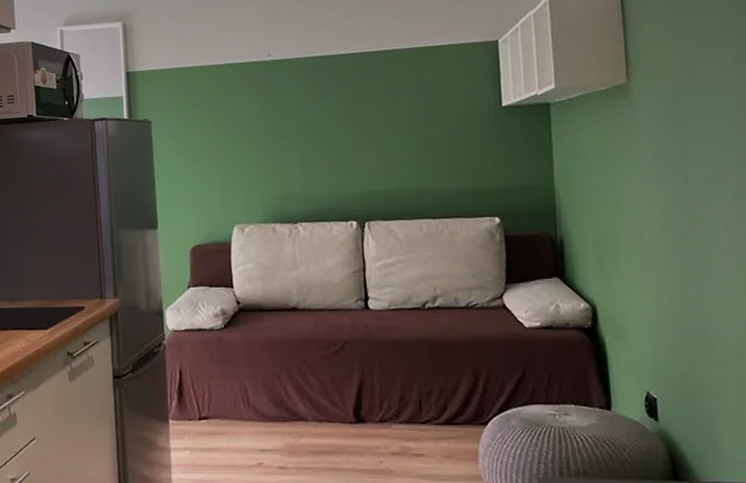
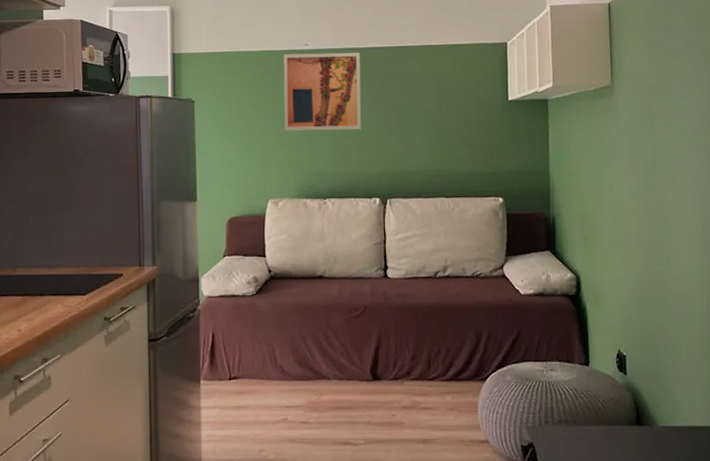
wall art: none [244,61,333,151] -> present [283,52,362,131]

